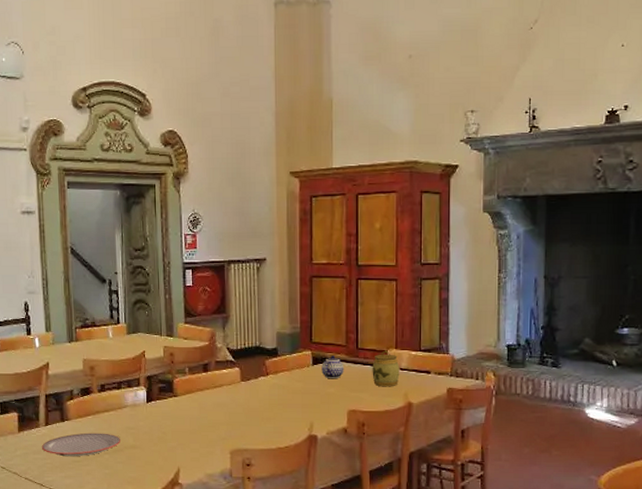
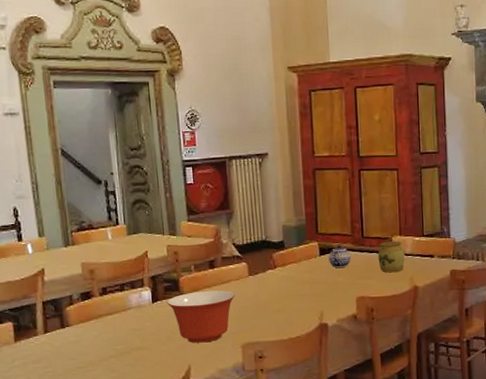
plate: present [41,432,120,457] -> none [41,336,127,364]
mixing bowl: none [160,394,227,446] -> present [166,290,236,343]

